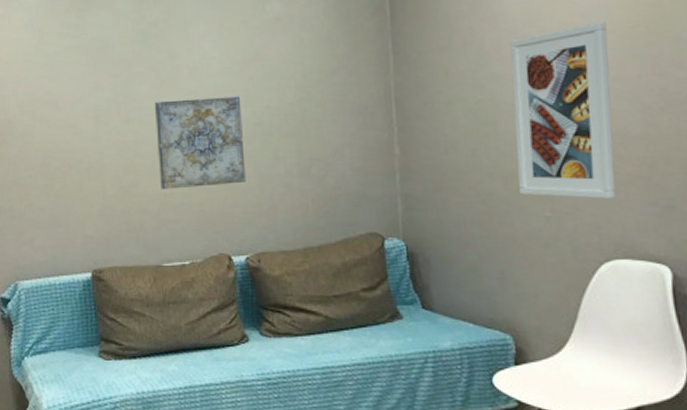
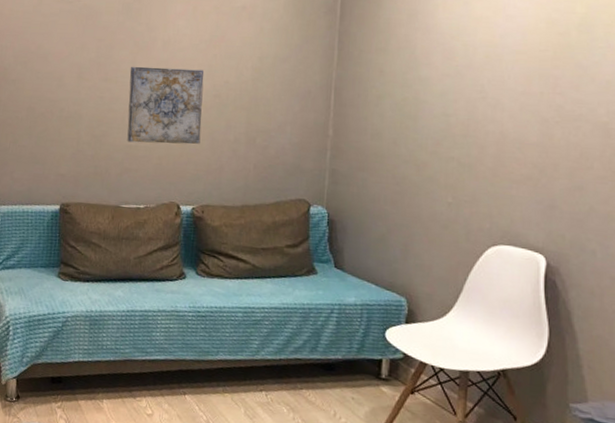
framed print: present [510,21,616,200] -> none [428,43,520,195]

